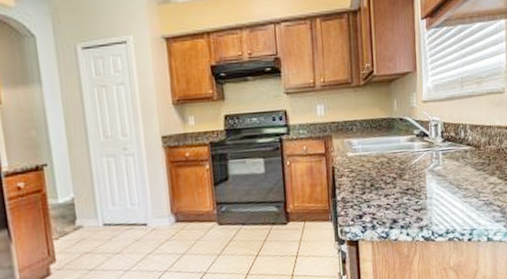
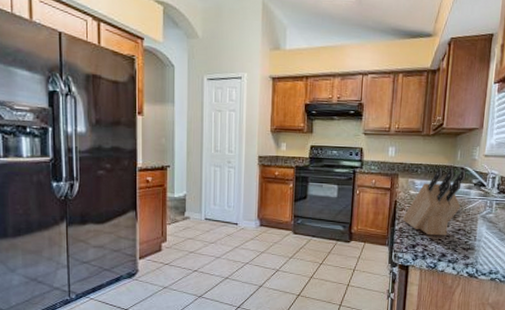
knife block: none [343,121,406,201] -> present [402,168,466,236]

